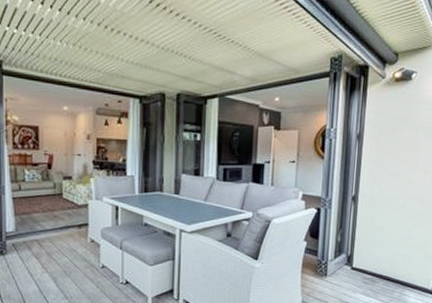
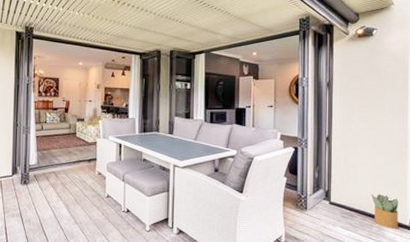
potted plant: none [395,257,423,294] -> present [371,193,399,230]

